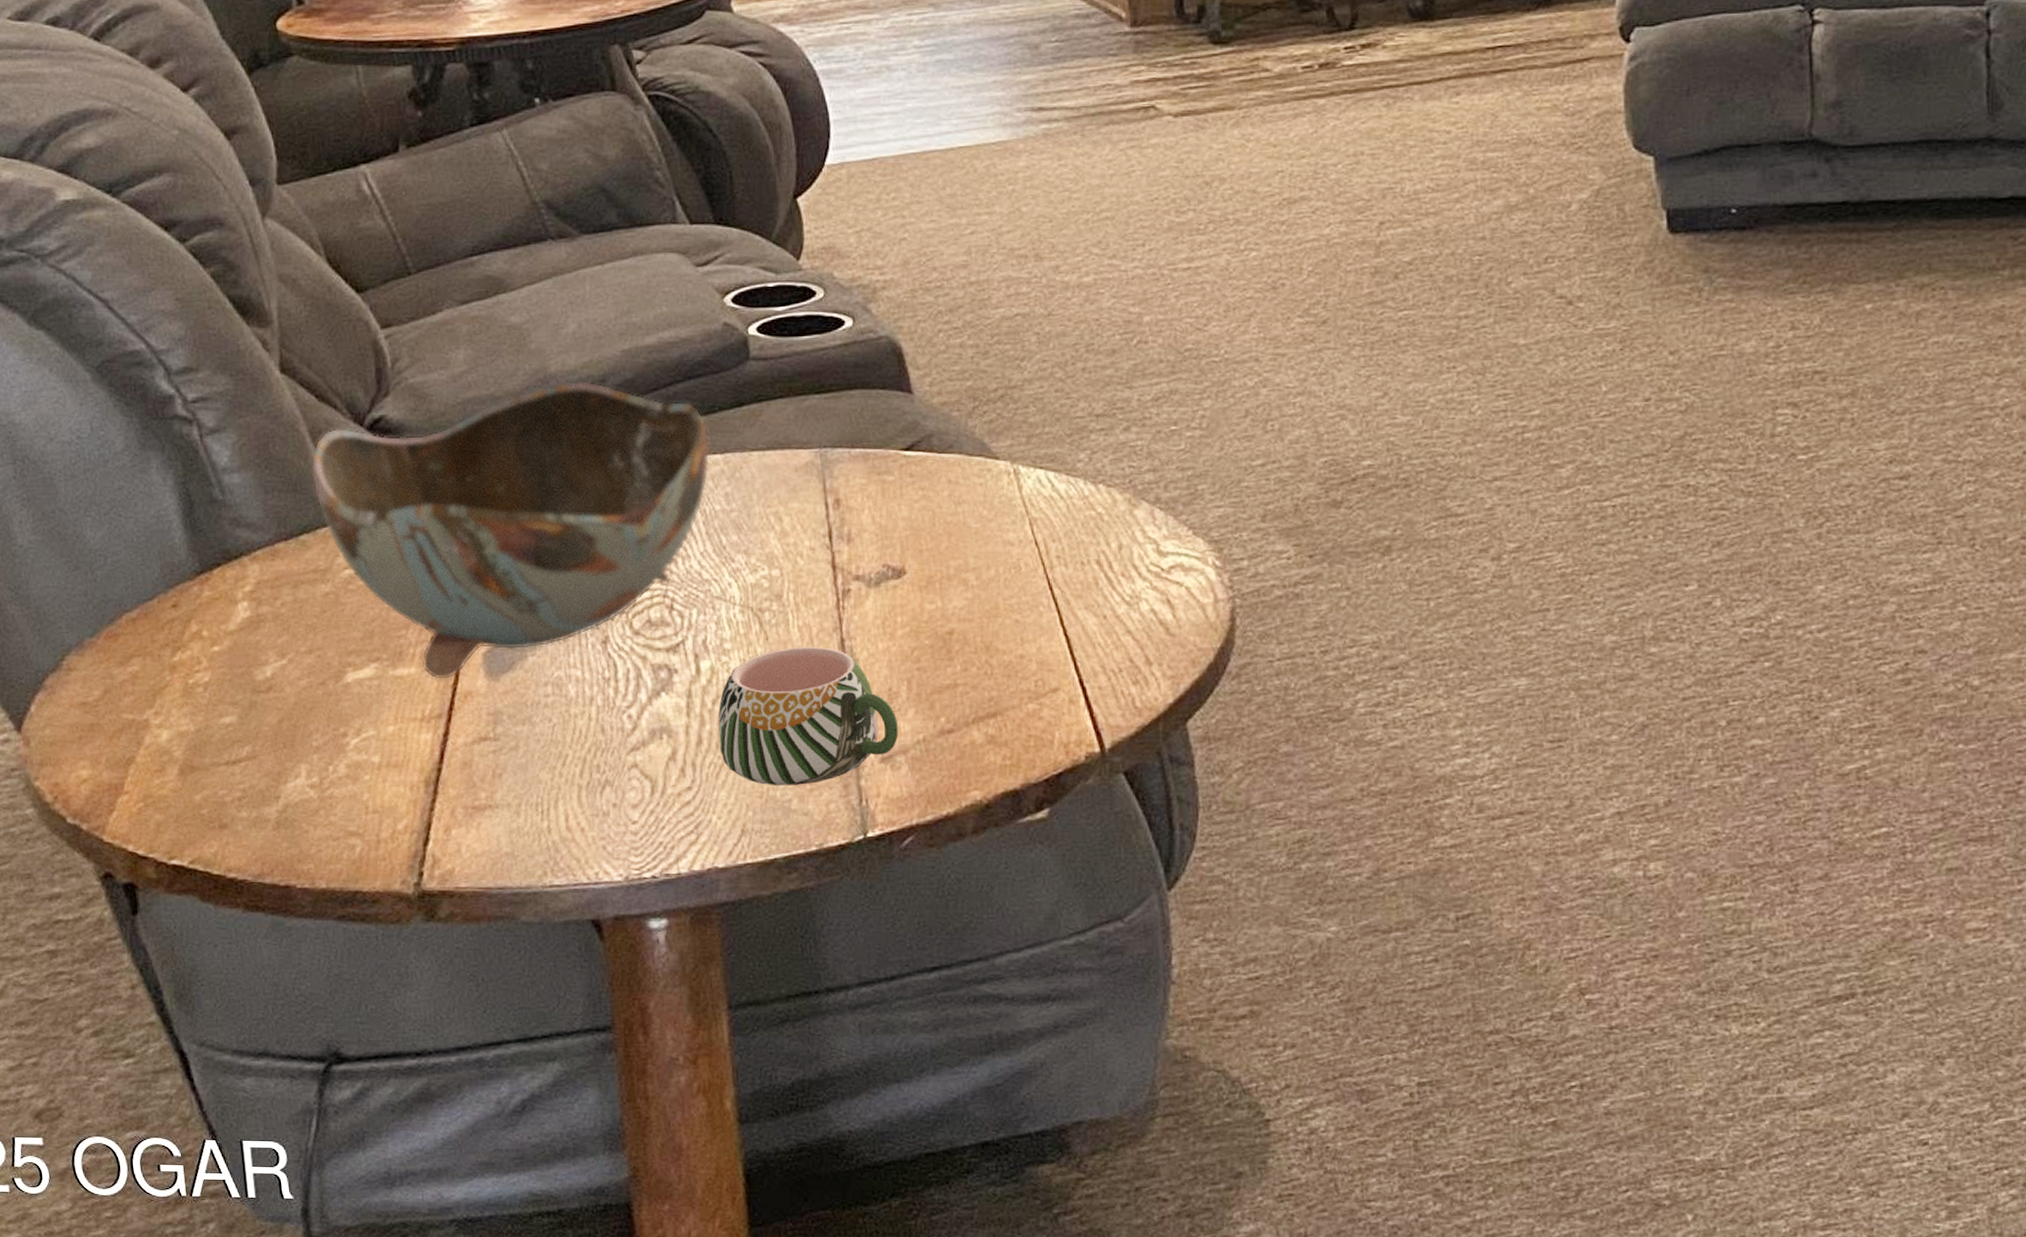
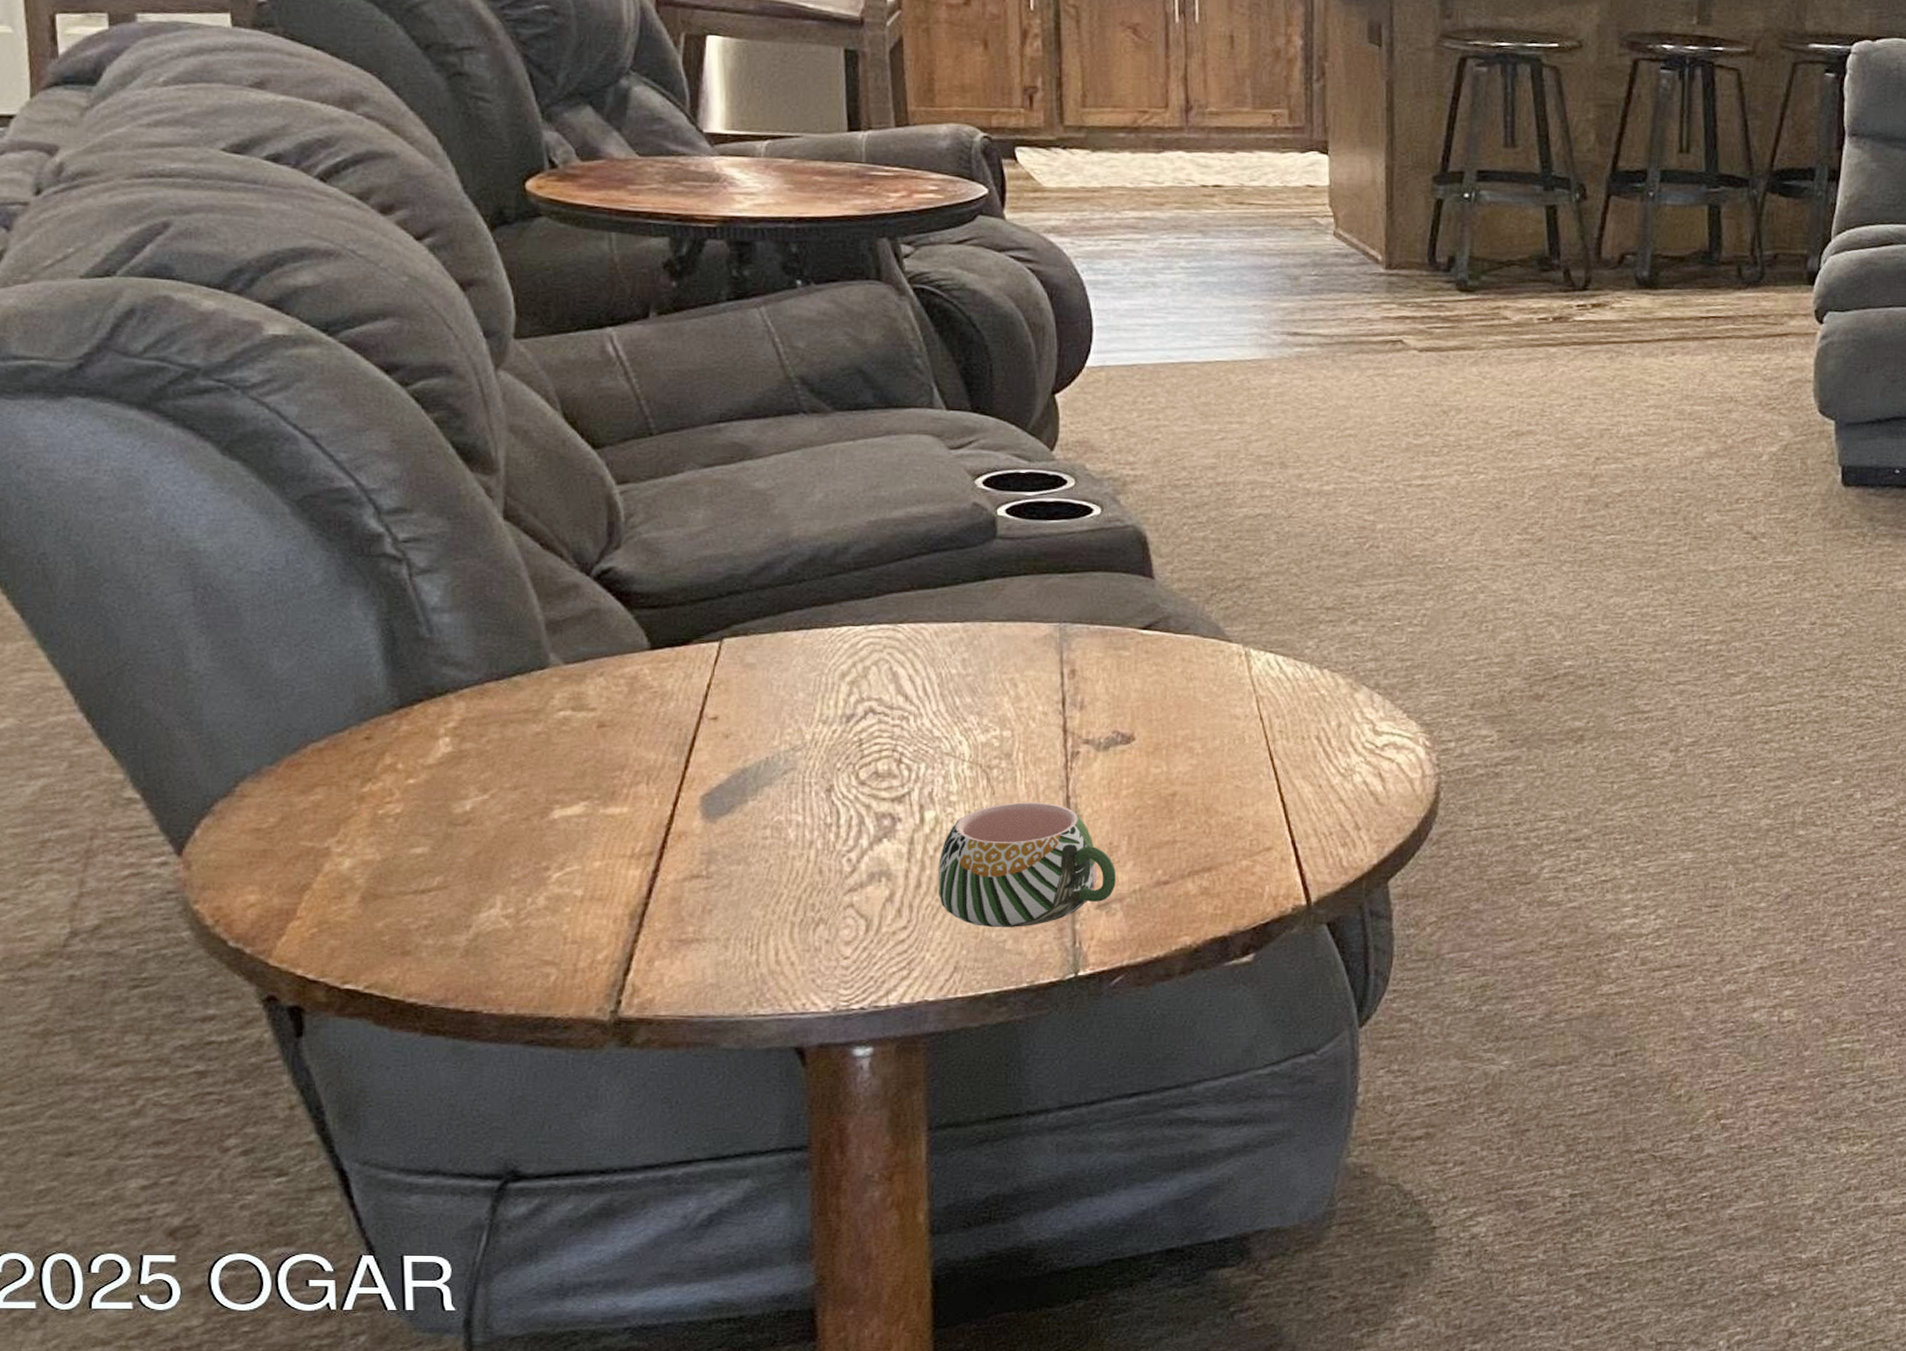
bowl: present [310,380,710,681] -> none [530,546,950,821]

